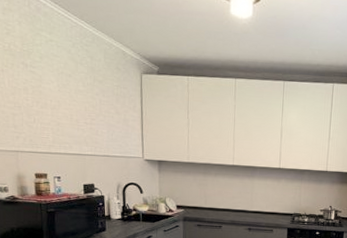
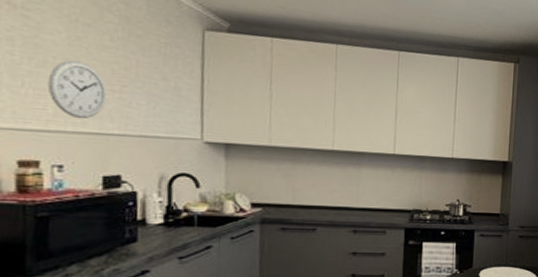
wall clock: none [48,102,83,144] -> present [47,60,107,119]

